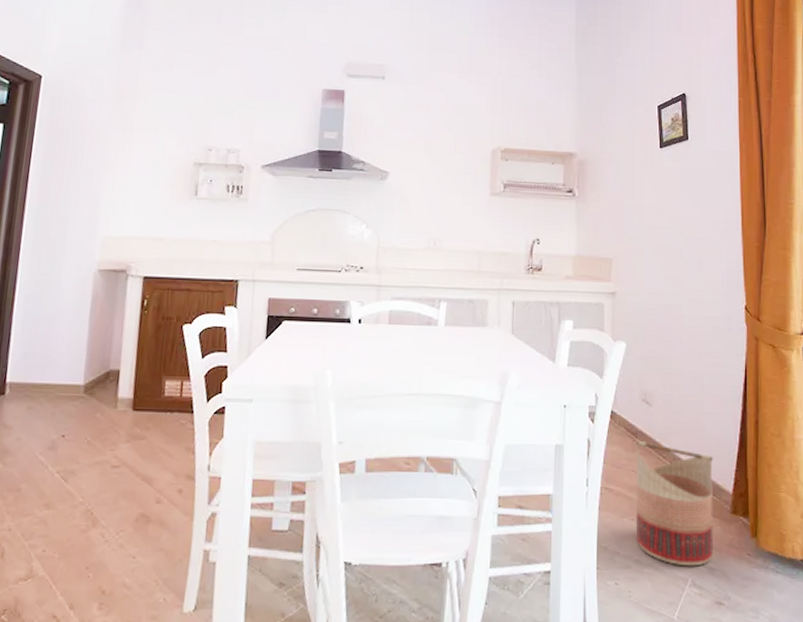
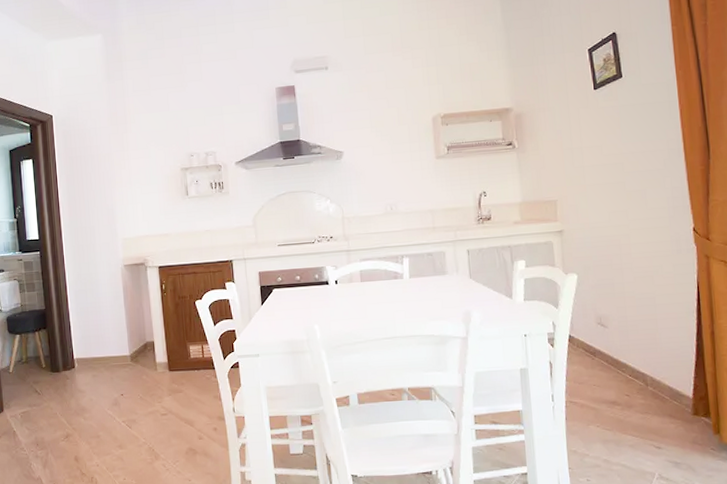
basket: present [636,441,714,567] -> none [595,359,678,463]

